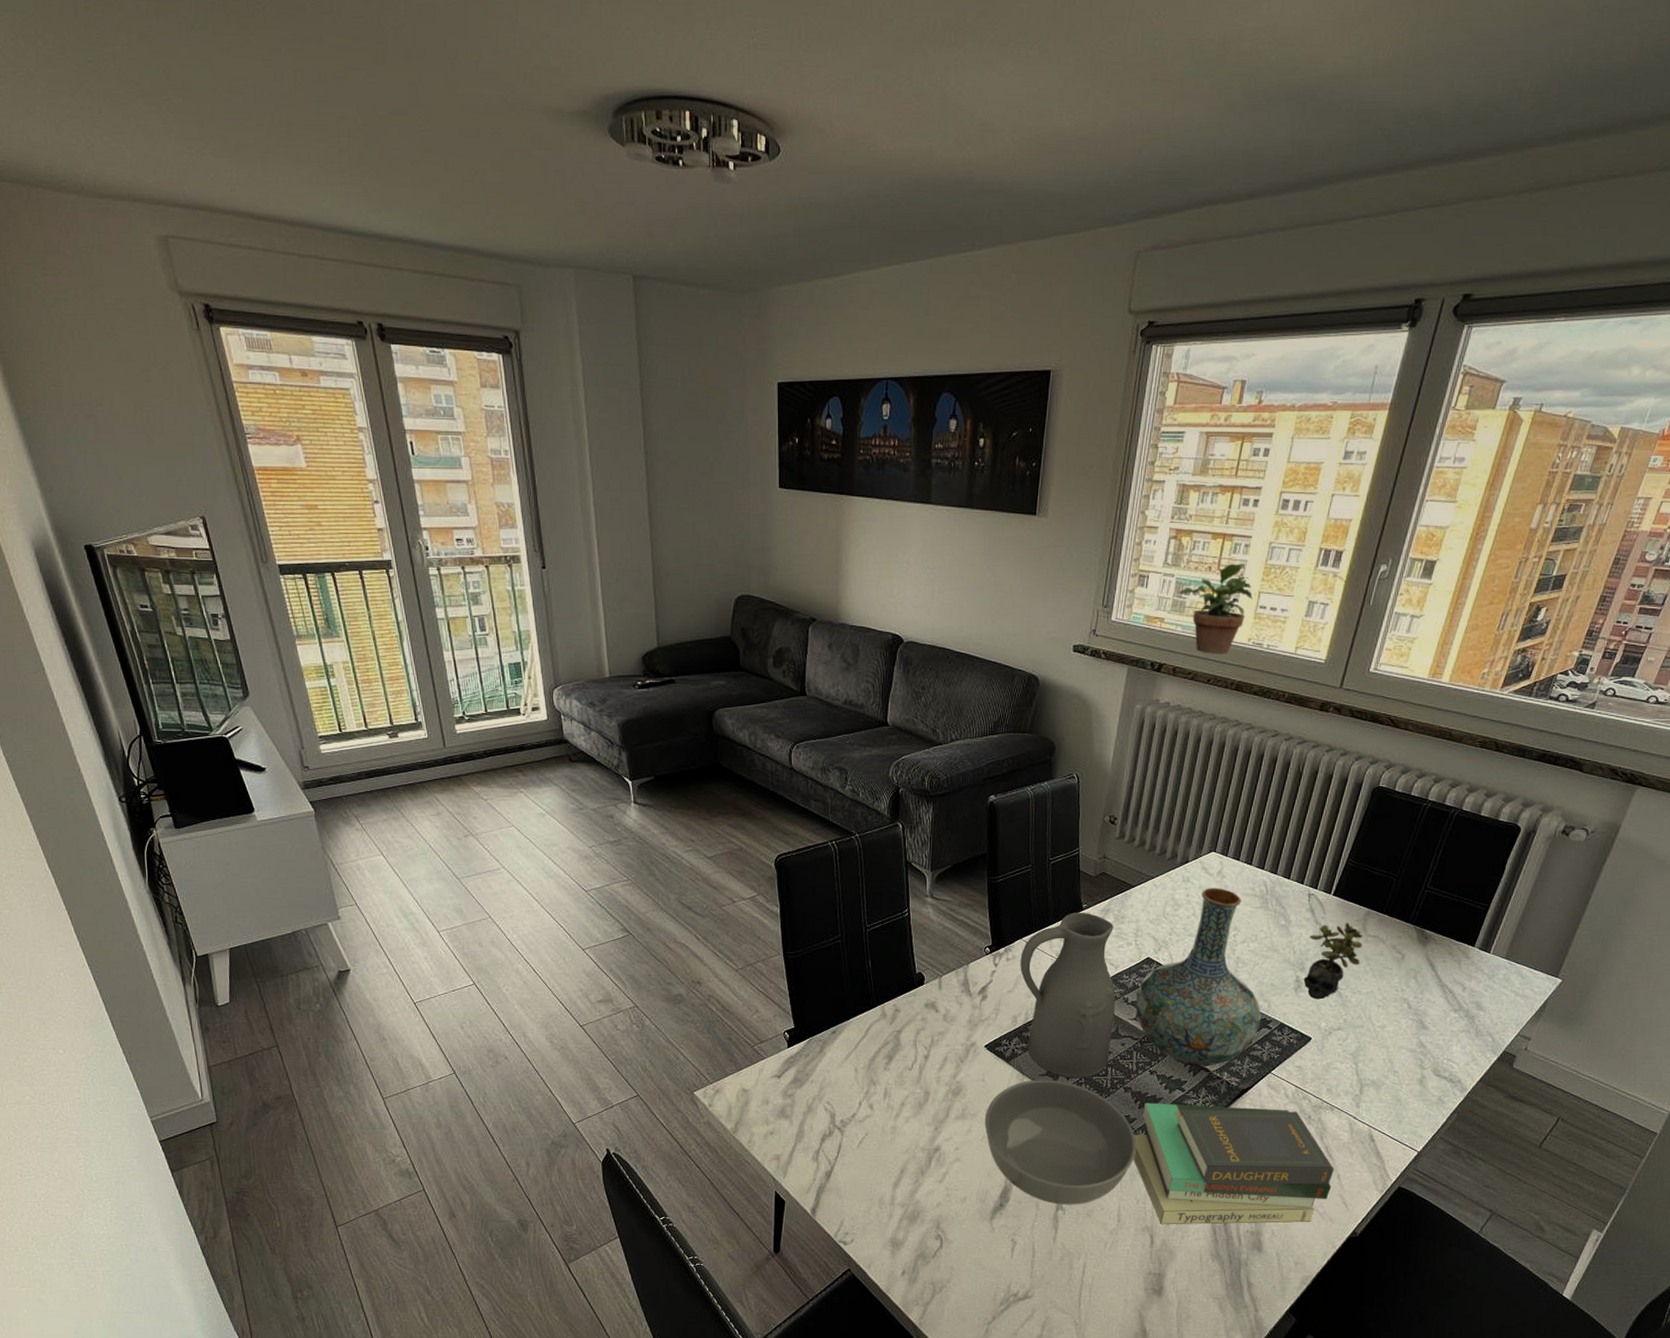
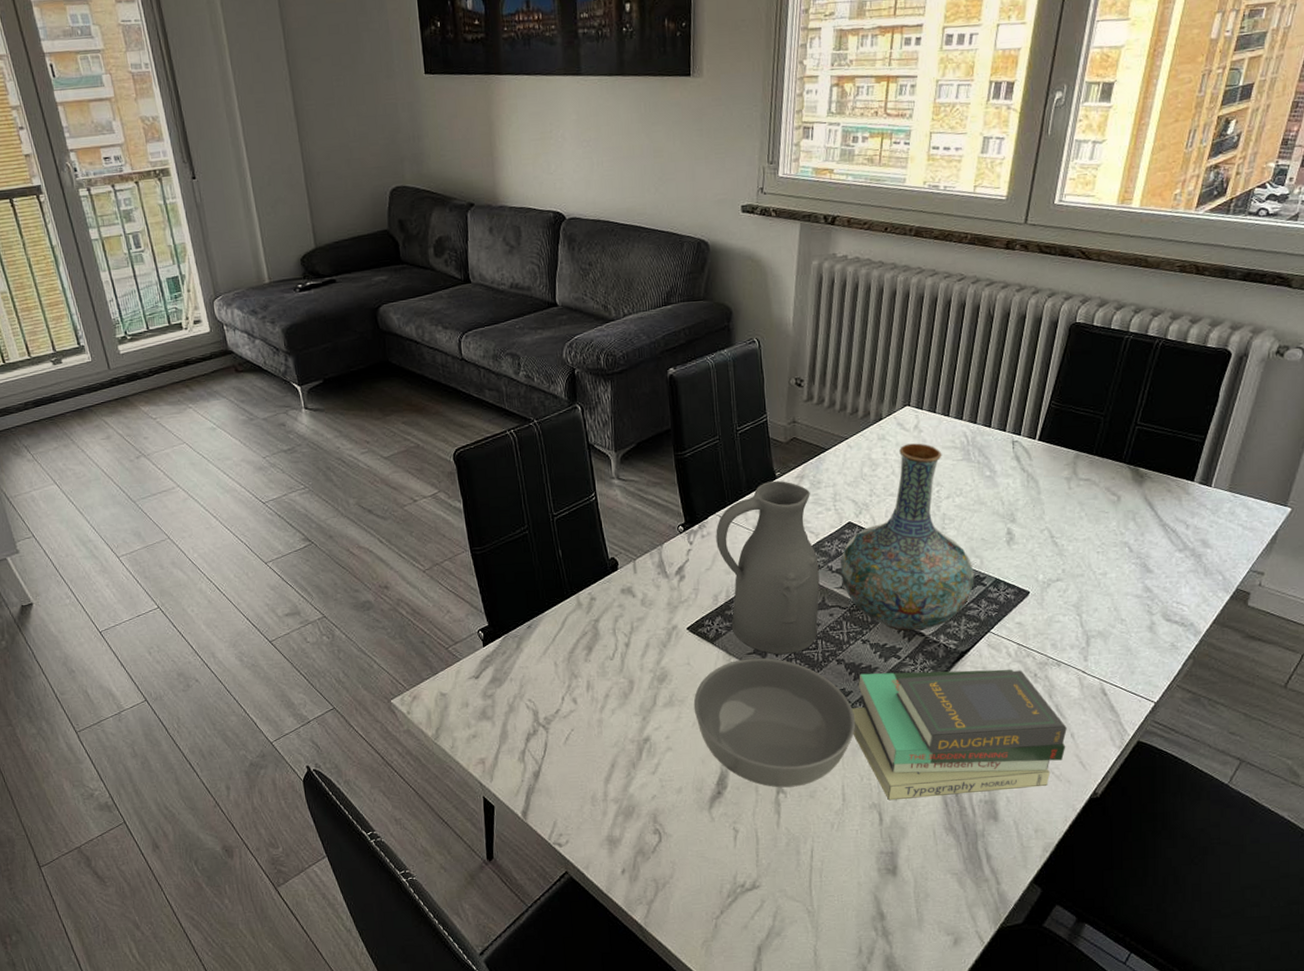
potted plant: present [1179,563,1253,655] -> none [846,104,924,202]
succulent plant: present [1303,922,1363,1000] -> none [1015,467,1074,551]

